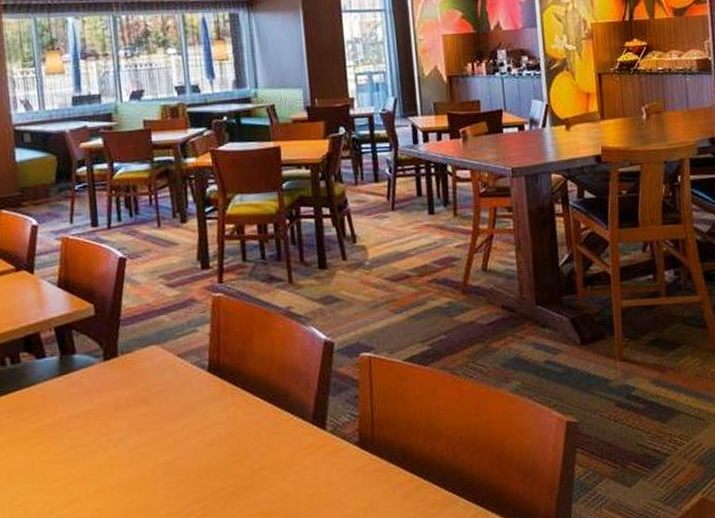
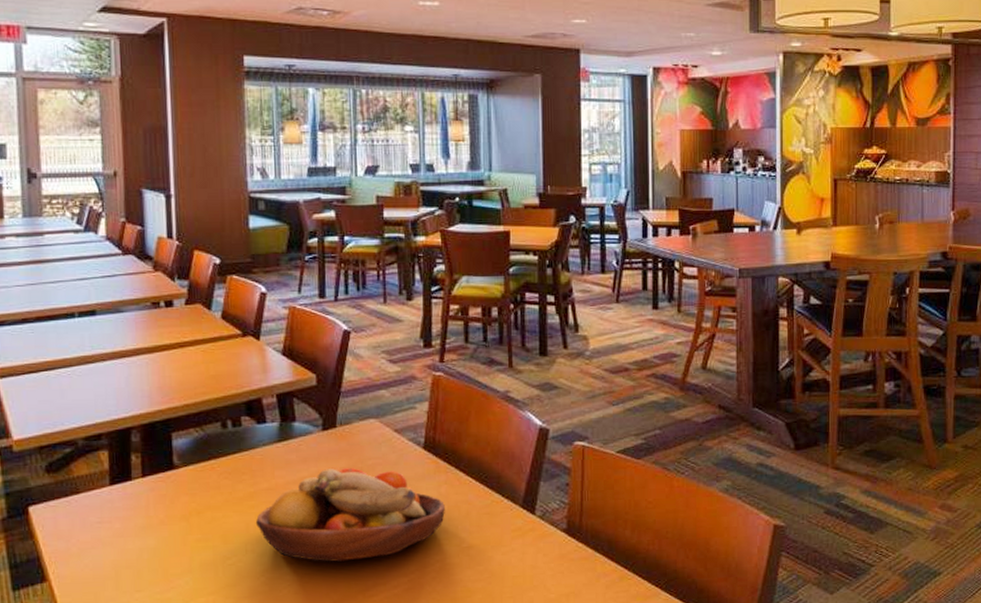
fruit bowl: none [41,396,235,496] -> present [256,468,445,562]

